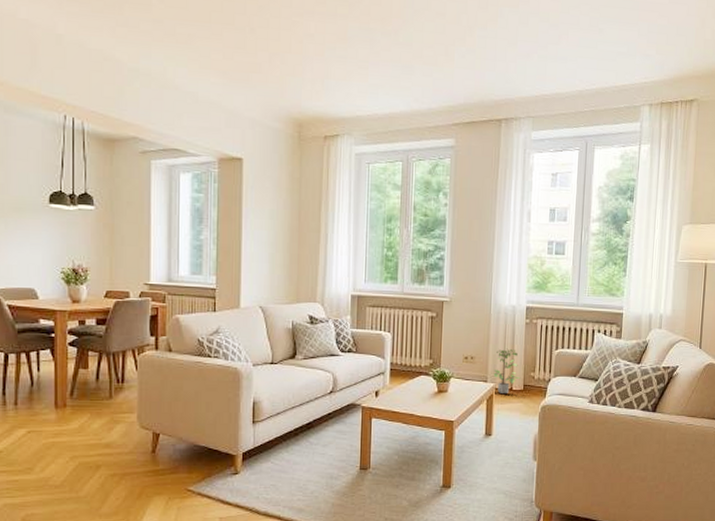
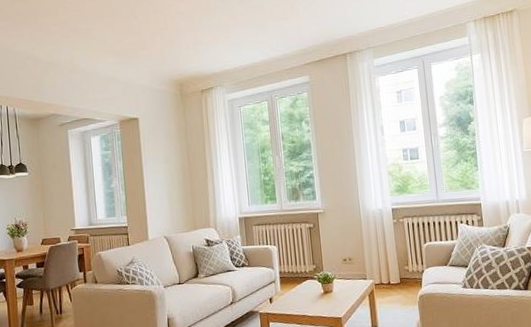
potted plant: present [493,348,520,393] -> none [371,247,396,288]

